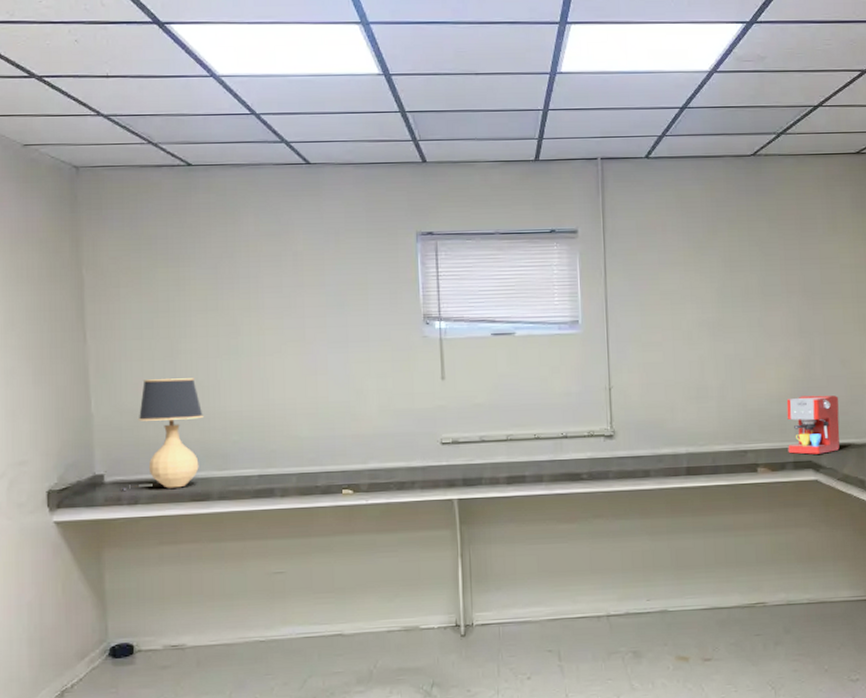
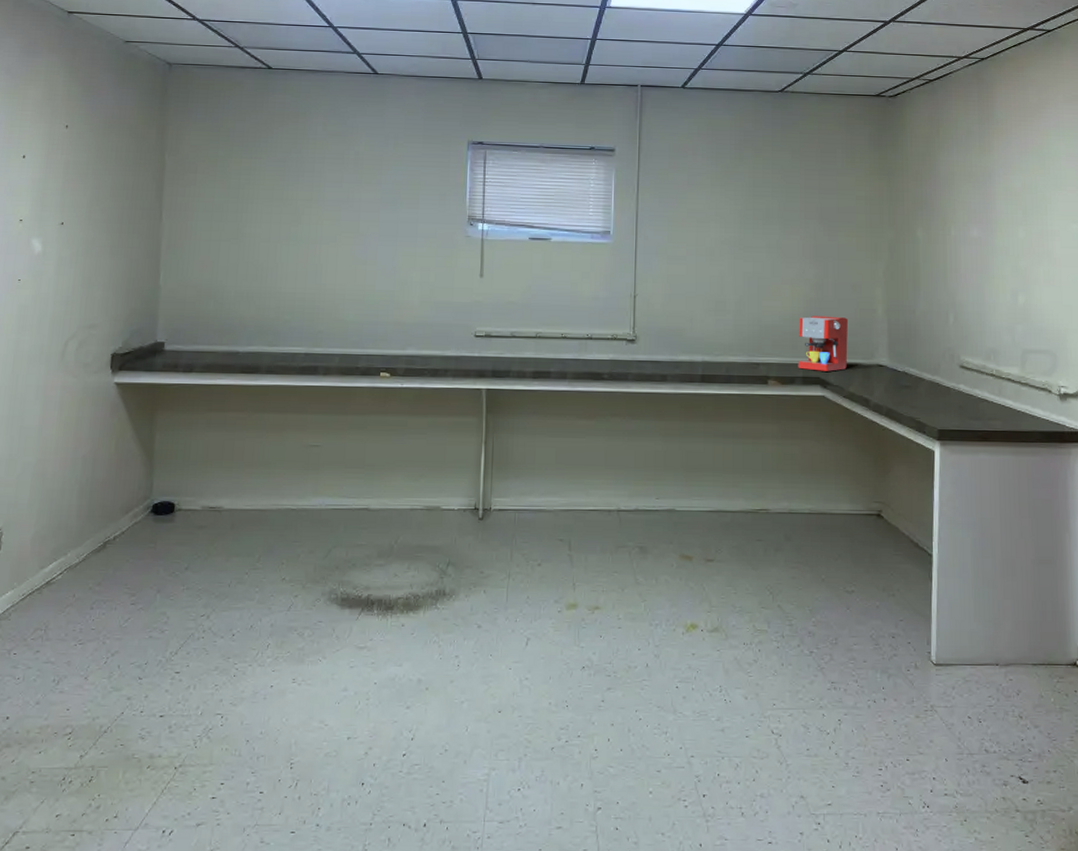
table lamp: present [121,378,203,491] -> none [178,258,260,360]

